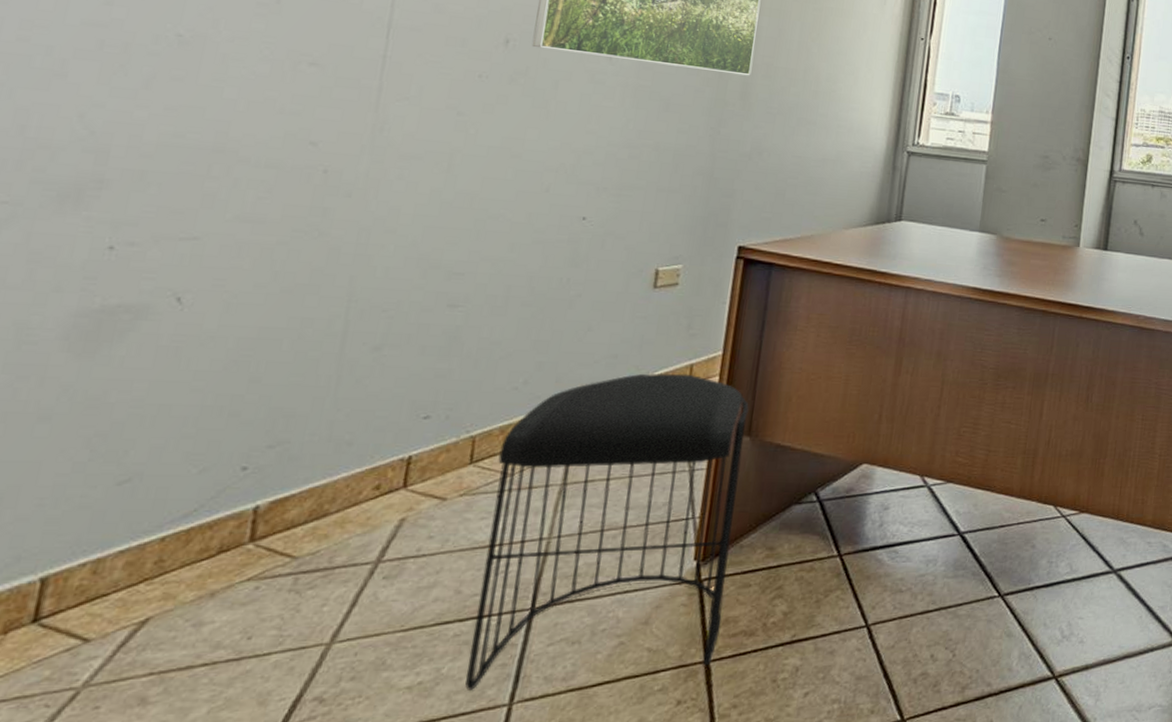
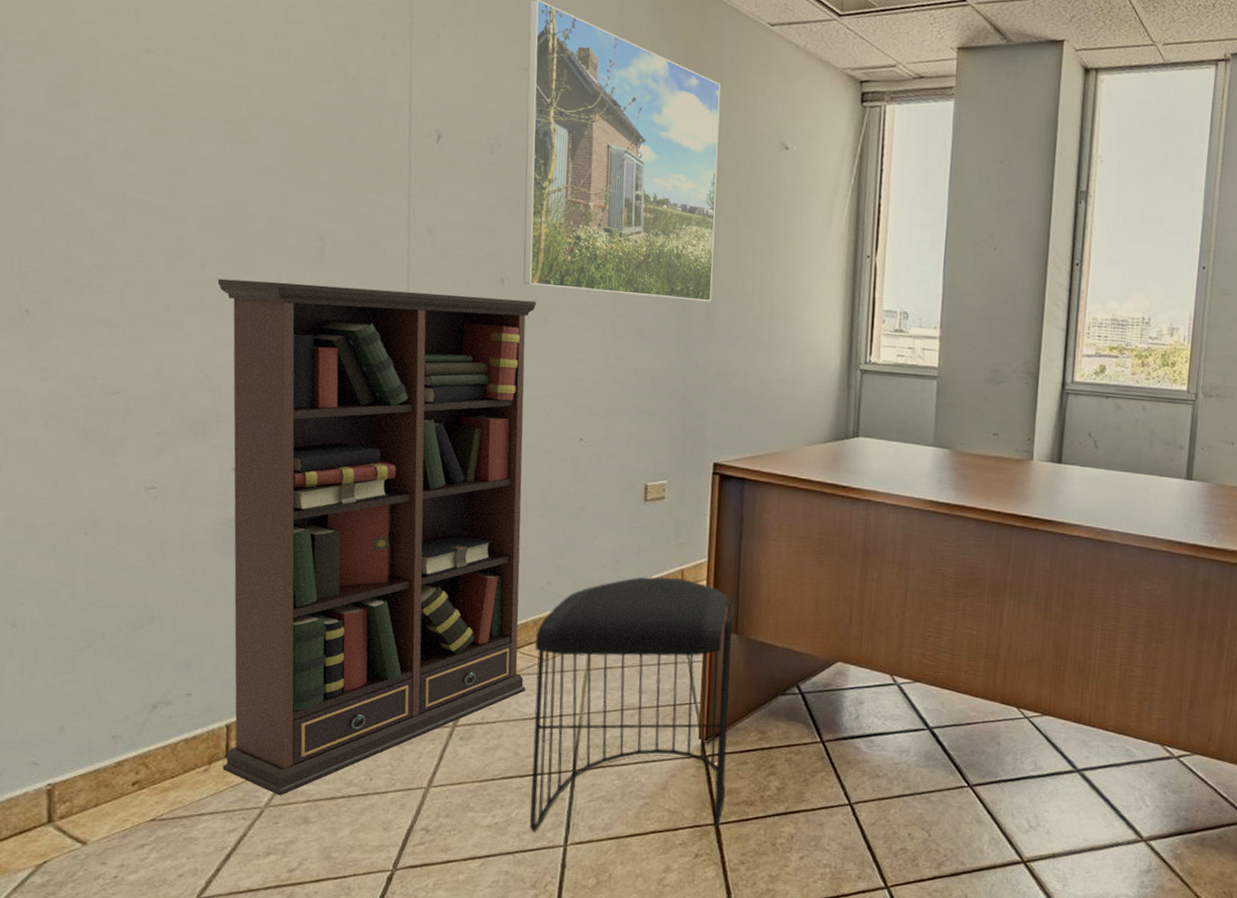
bookcase: none [24,20,546,670] -> present [217,278,536,796]

